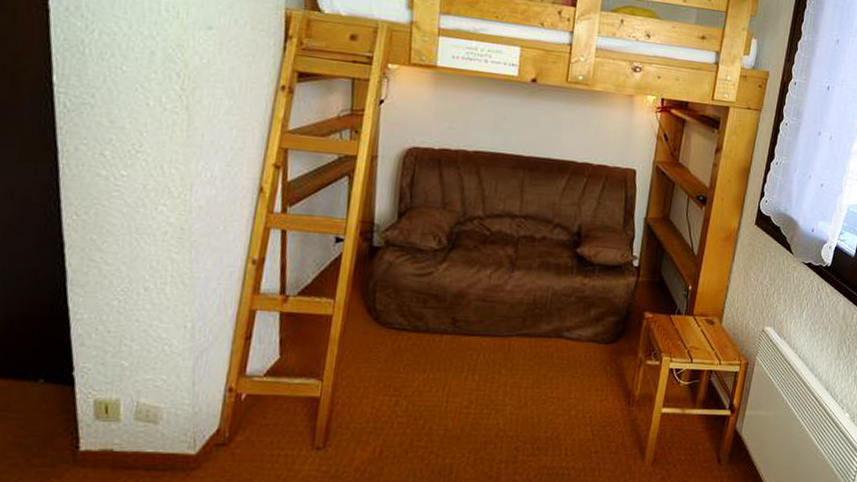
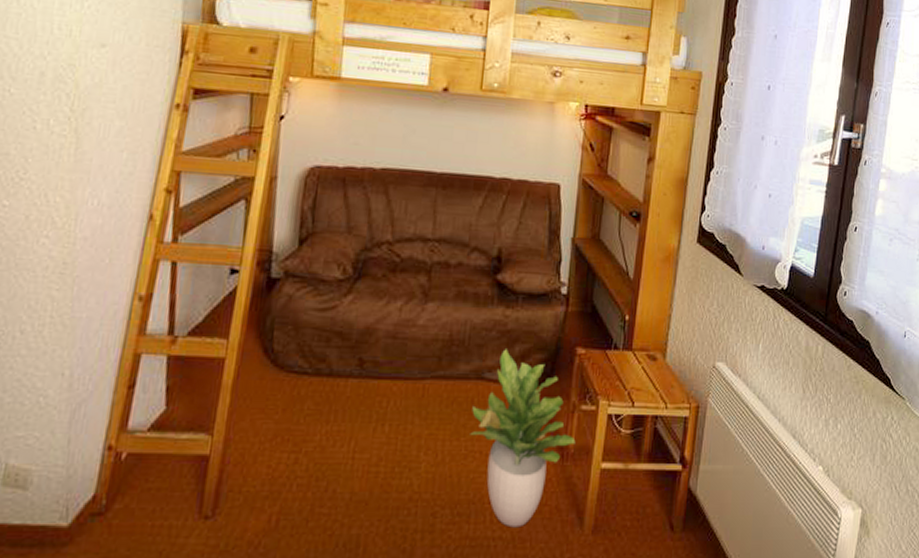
potted plant: none [549,312,641,460] -> present [470,349,576,528]

